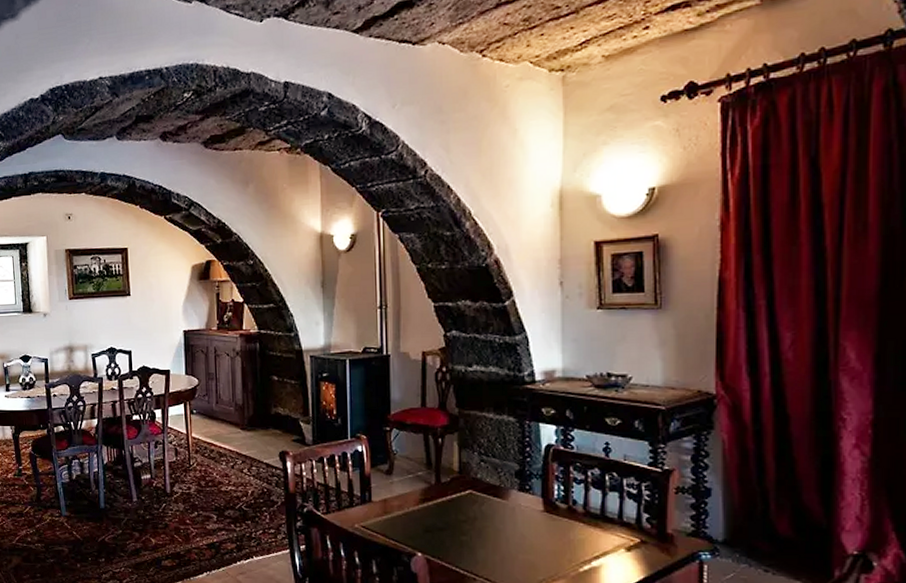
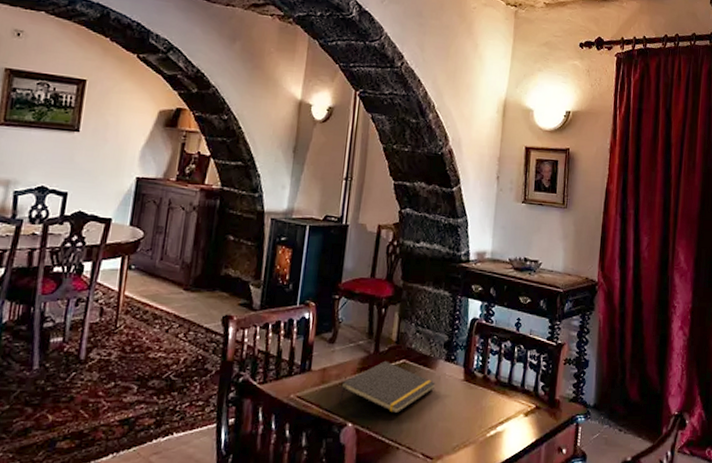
notepad: none [405,491,511,545] -> present [339,360,436,414]

